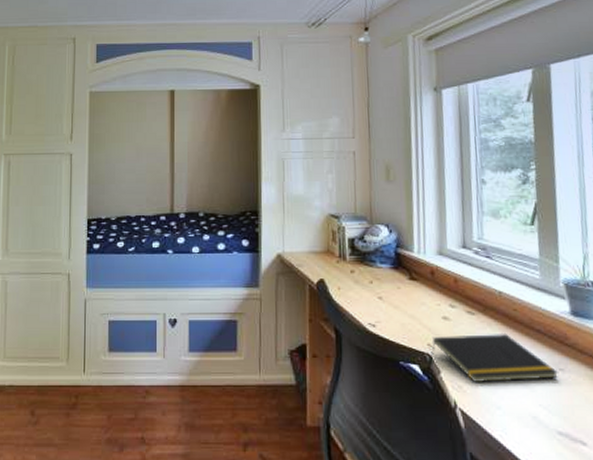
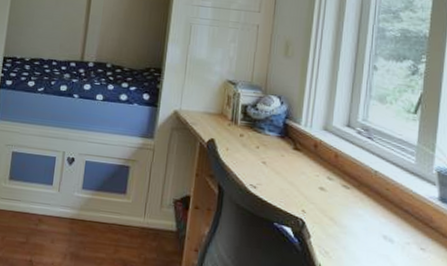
notepad: present [431,332,559,382] -> none [304,204,420,257]

